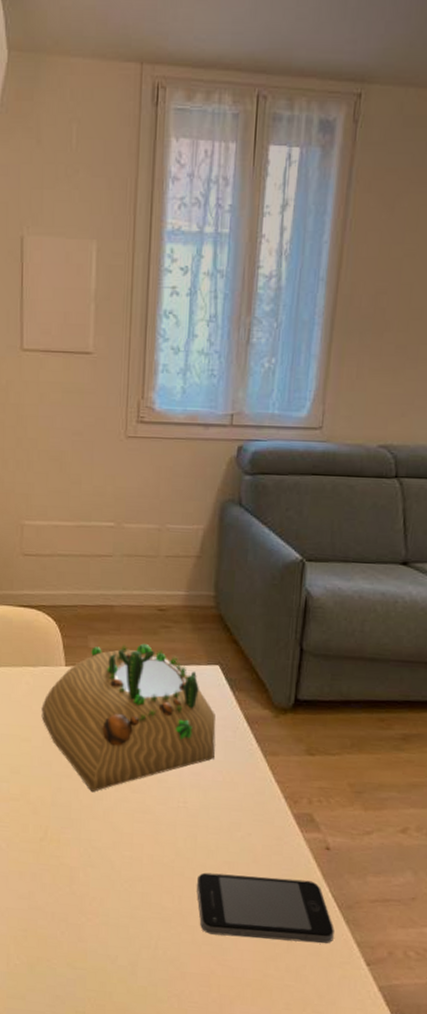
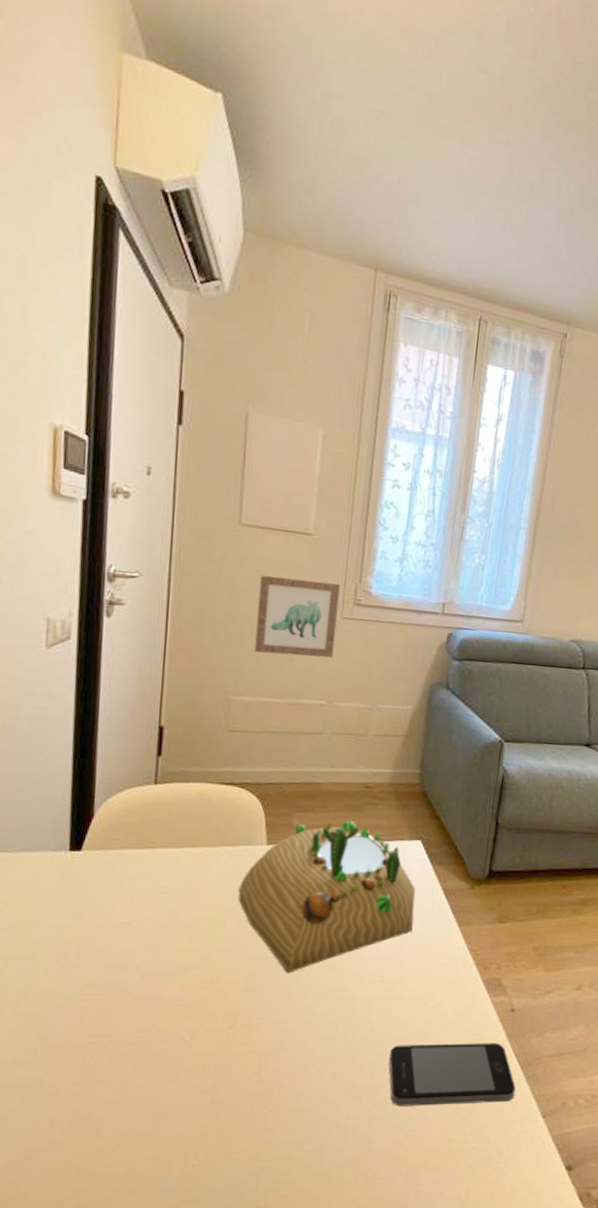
wall art: none [43,398,122,479] -> present [254,574,340,658]

